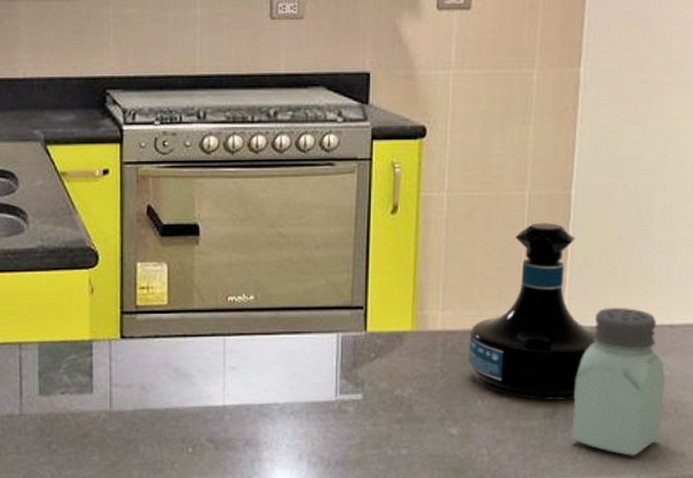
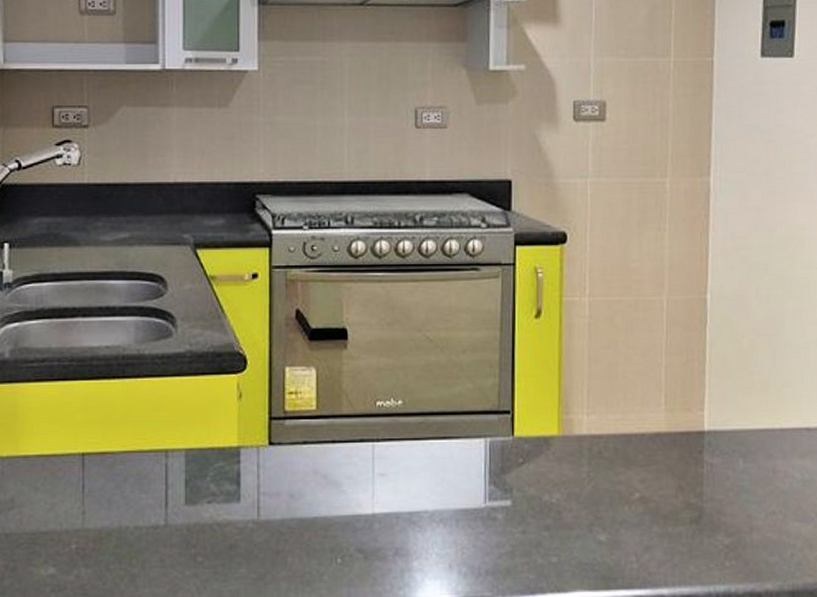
tequila bottle: present [469,223,597,400] -> none [614,327,737,505]
saltshaker: present [571,308,666,456] -> none [717,411,806,561]

